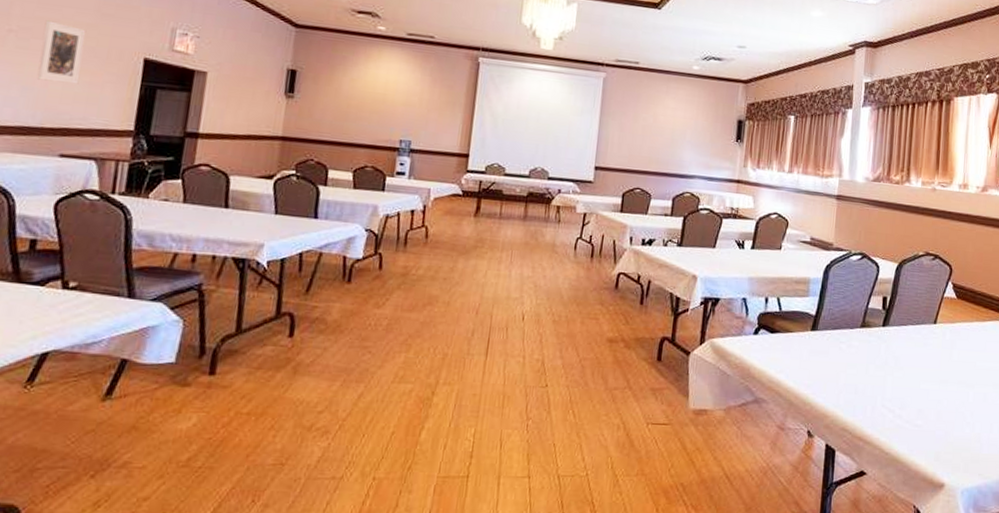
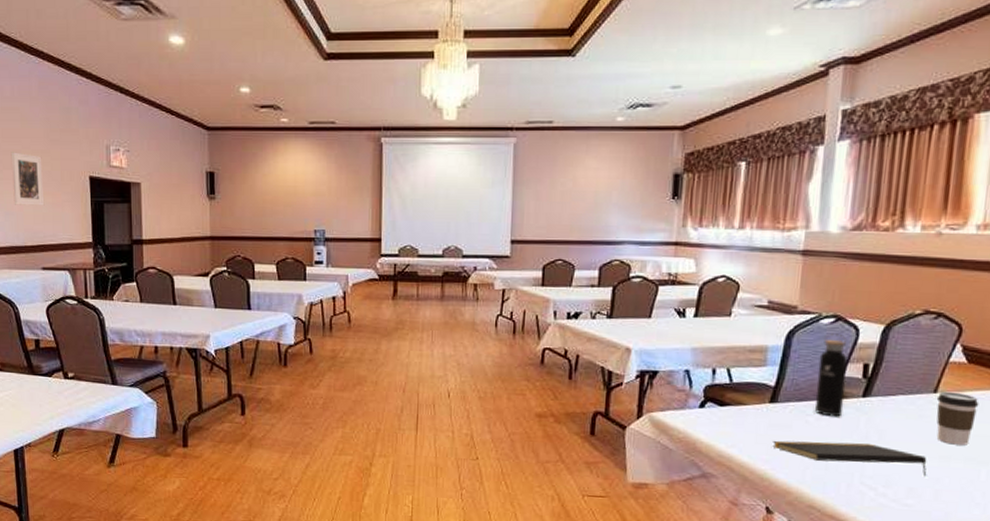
notepad: none [813,366,931,399] -> present [772,440,927,477]
water bottle: none [846,268,871,345] -> present [814,333,848,417]
coffee cup: none [936,322,966,371] -> present [936,391,979,446]

